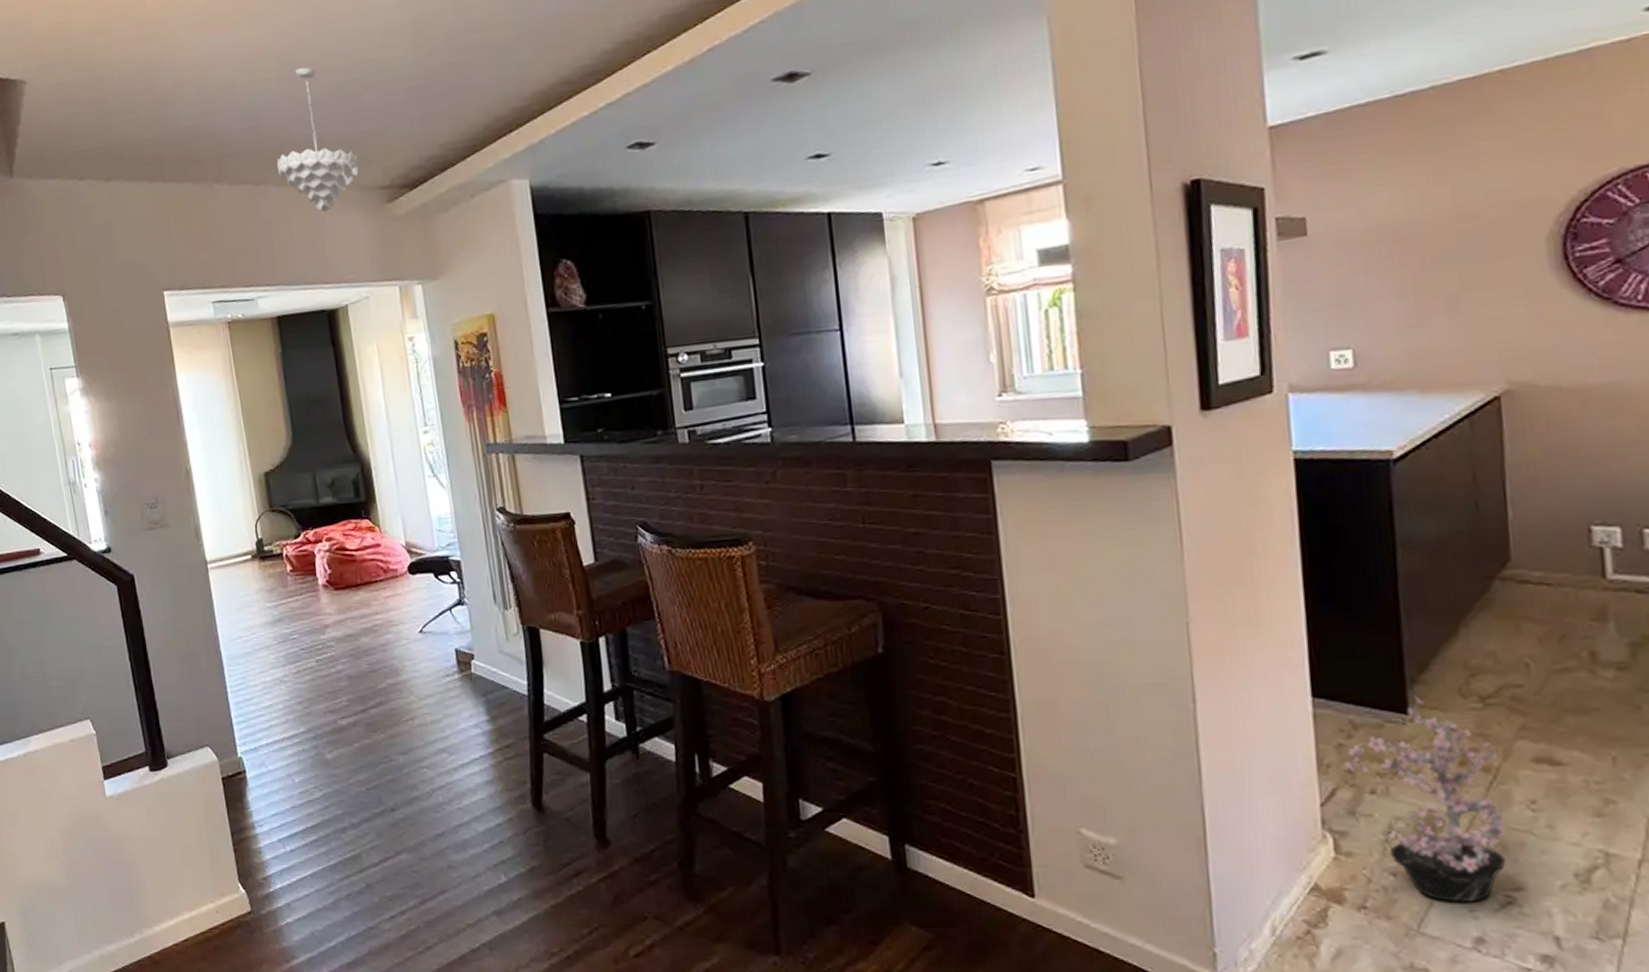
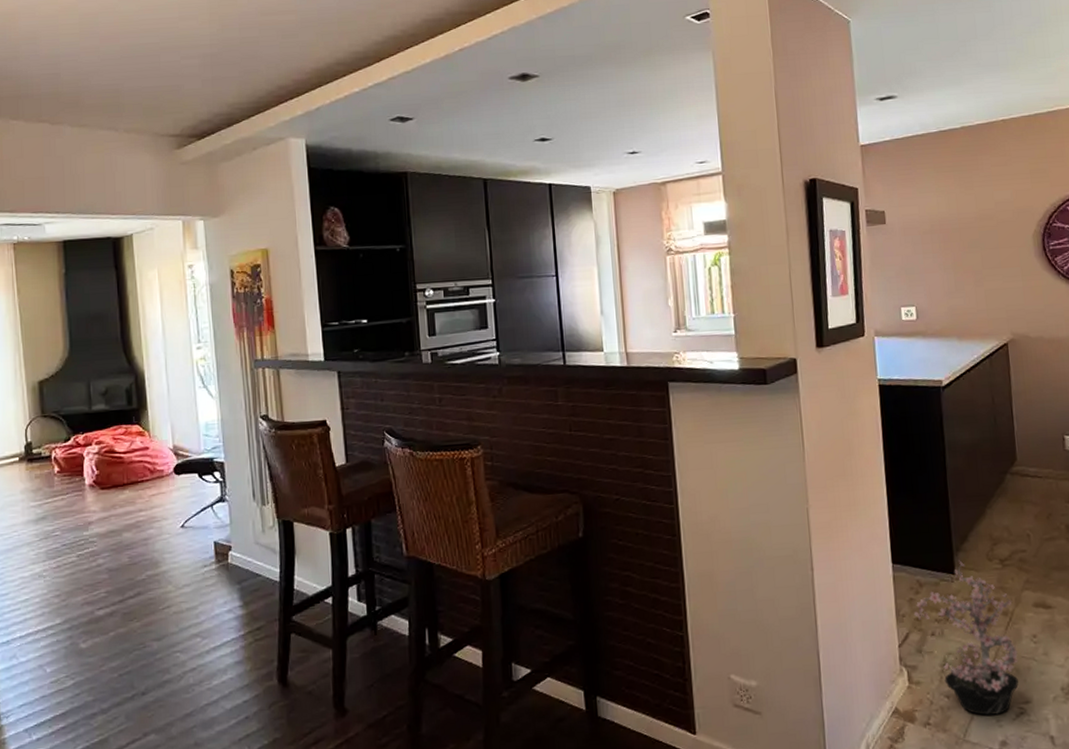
pendant light: present [276,67,360,212] -> none [73,28,153,152]

